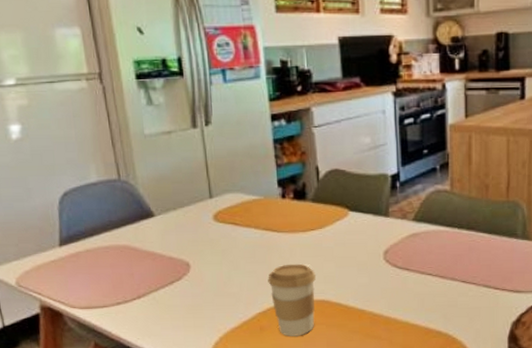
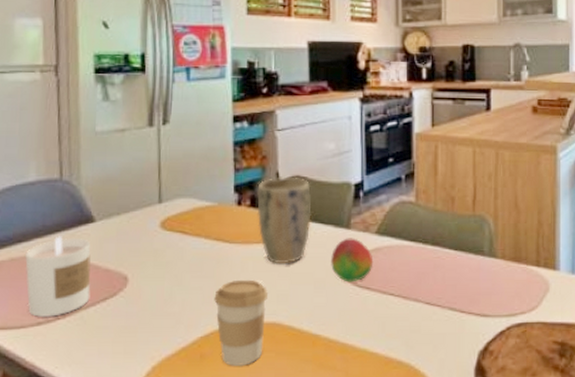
candle: none [98,229,159,298] -> present [25,236,92,317]
plant pot: none [299,170,352,250] -> present [257,176,312,264]
fruit: none [372,225,412,265] -> present [331,238,374,282]

